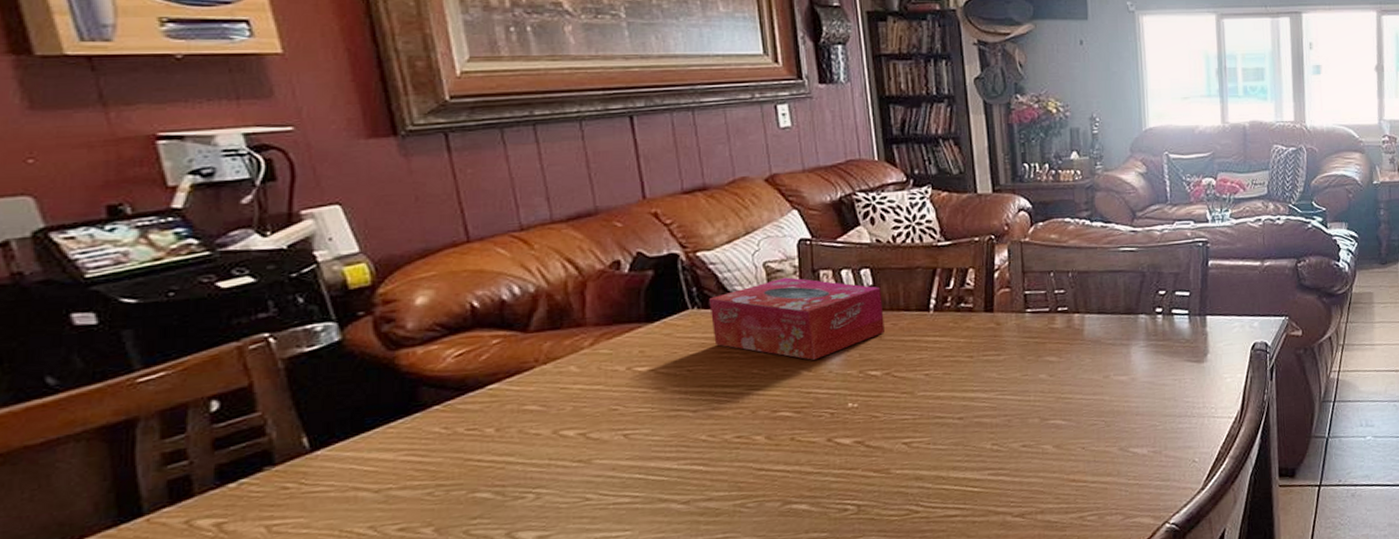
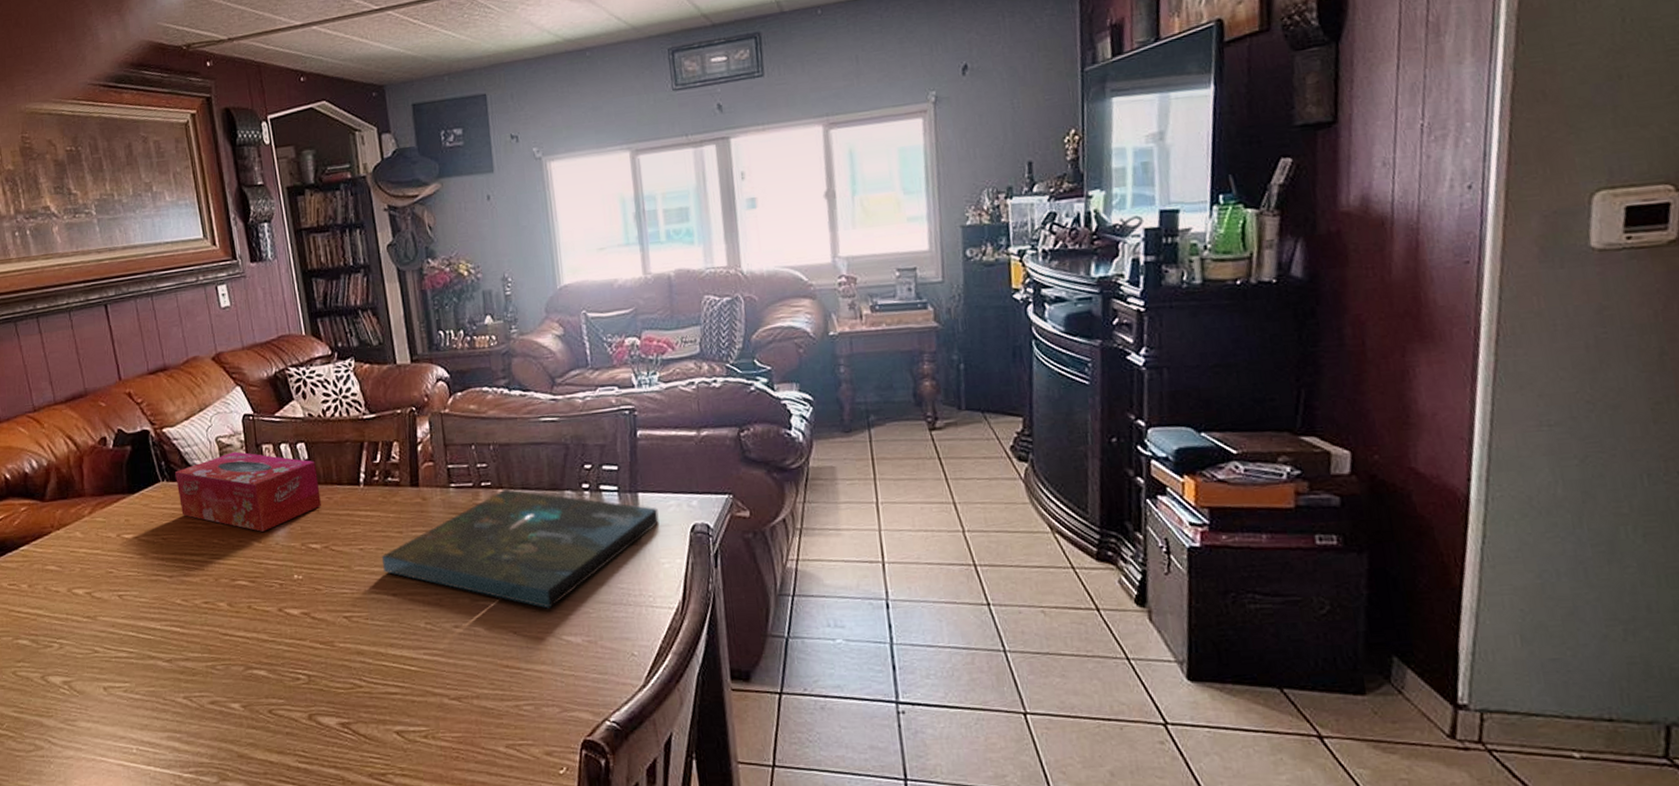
board game: none [948,313,1224,424] -> present [381,489,659,609]

